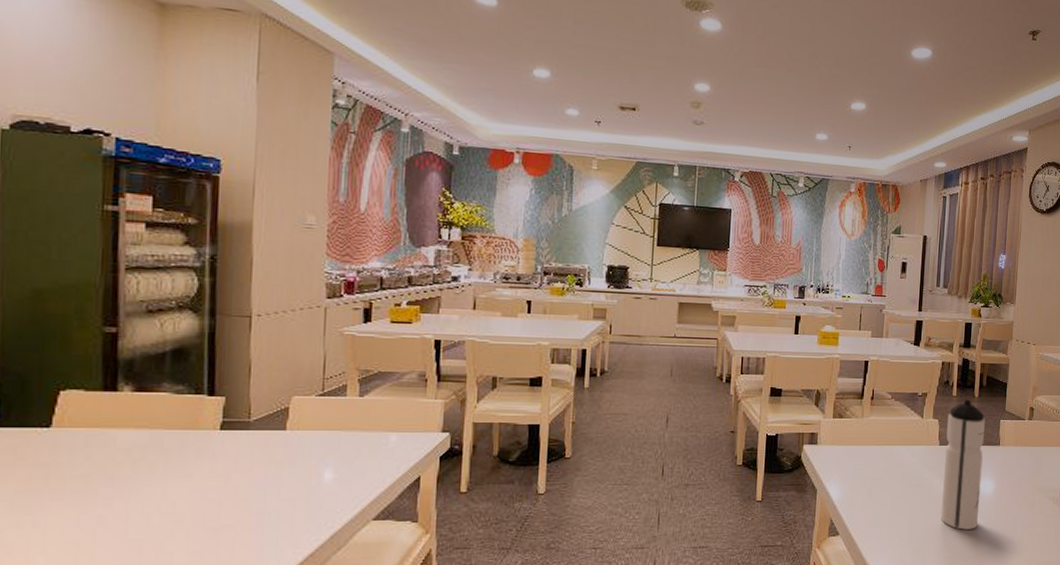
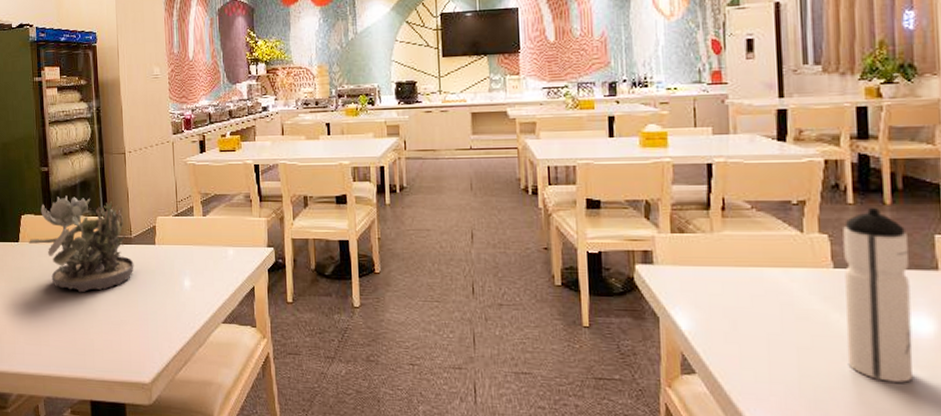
succulent plant: none [69,366,251,493] -> present [28,195,134,293]

